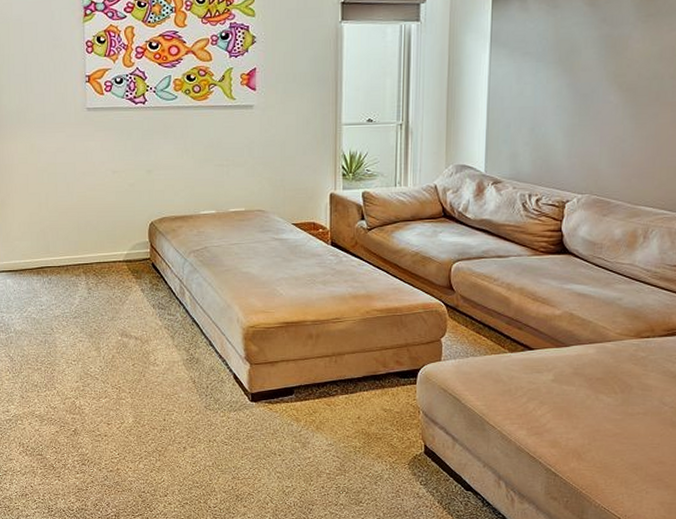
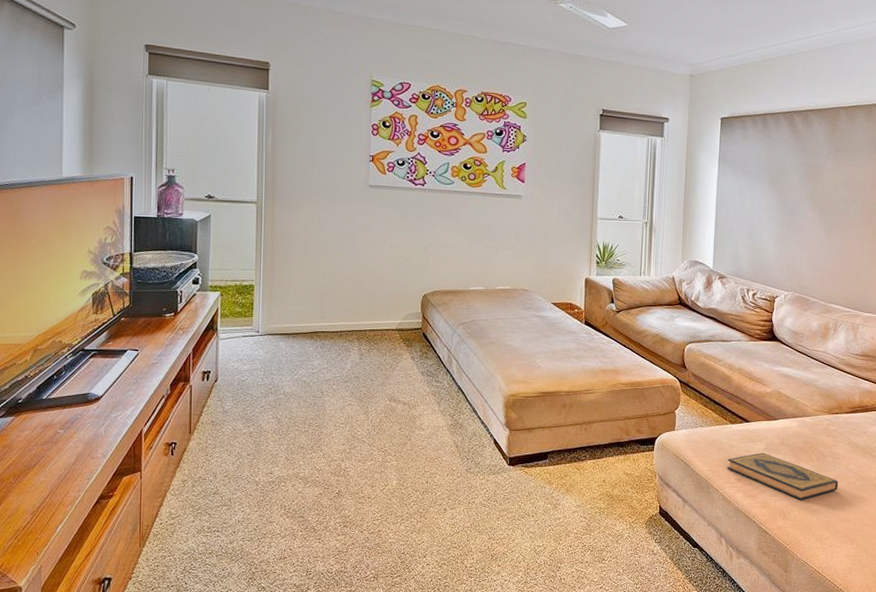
hardback book: none [506,384,649,439] -> present [727,453,838,501]

